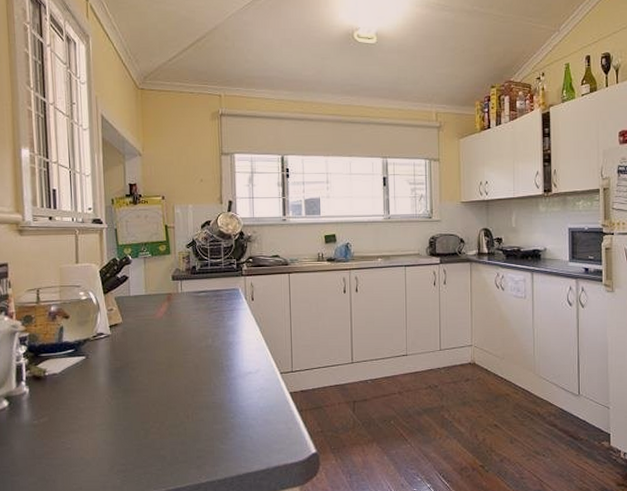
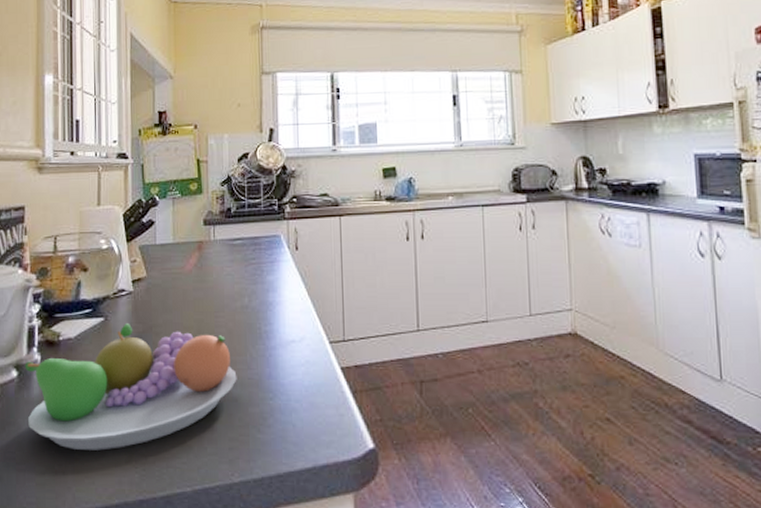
fruit bowl: none [15,361,203,463] -> present [25,323,237,450]

